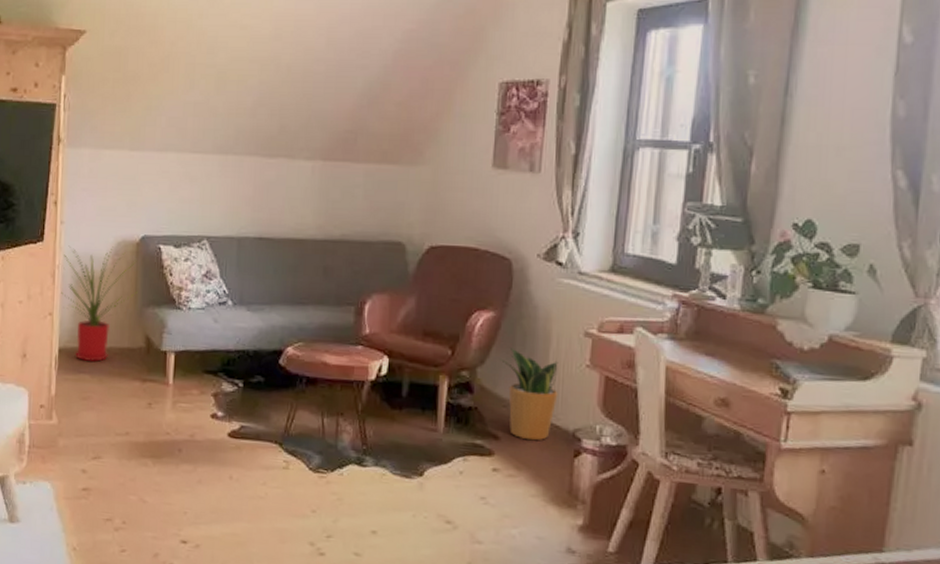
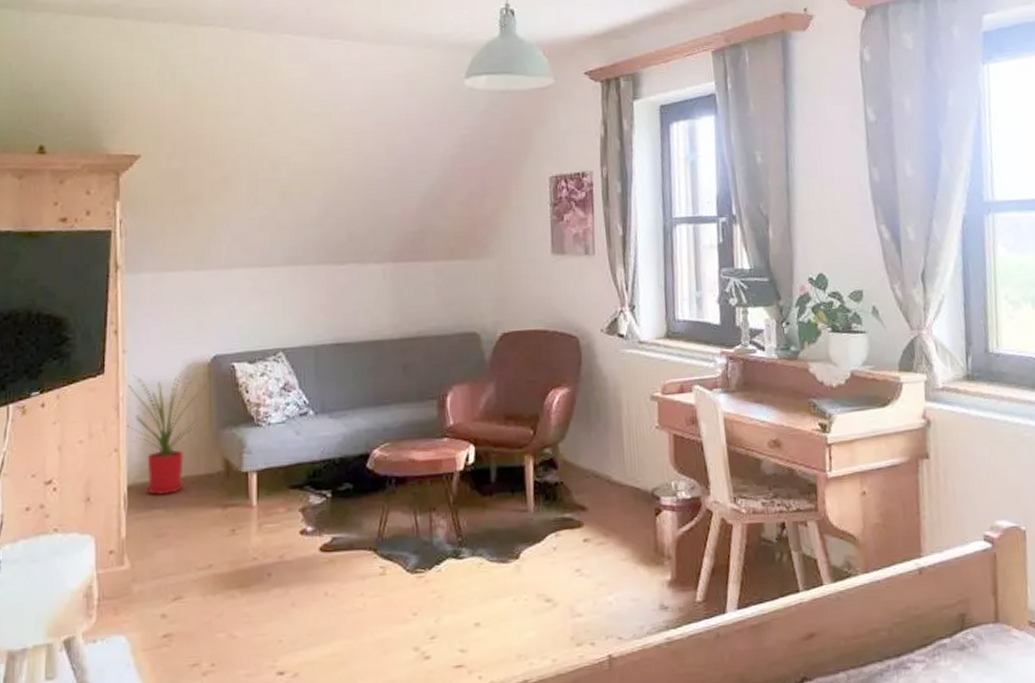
potted plant: present [500,347,558,441] -> none [578,419,635,506]

